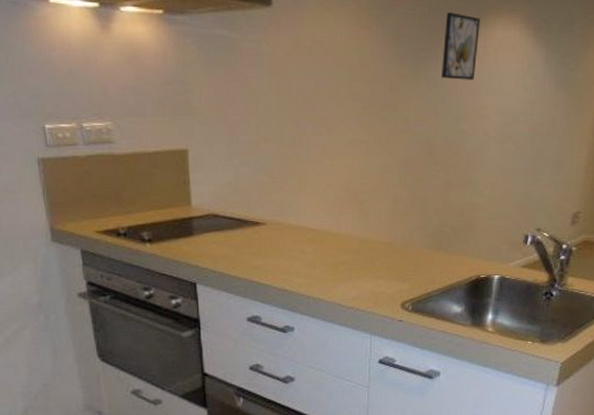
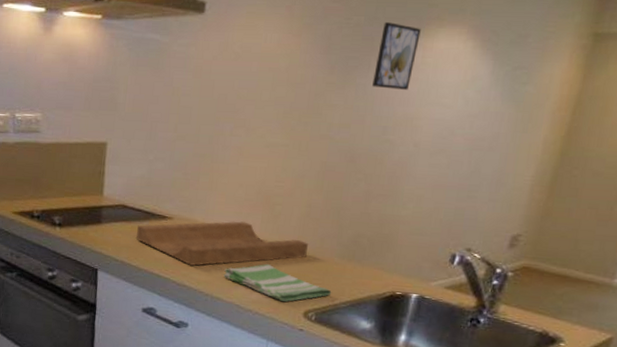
cutting board: none [231,221,399,269] -> present [136,221,309,266]
dish towel: none [323,260,424,296] -> present [224,263,332,302]

